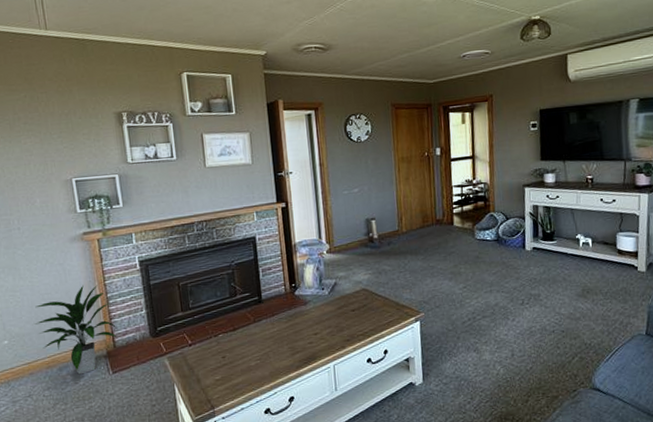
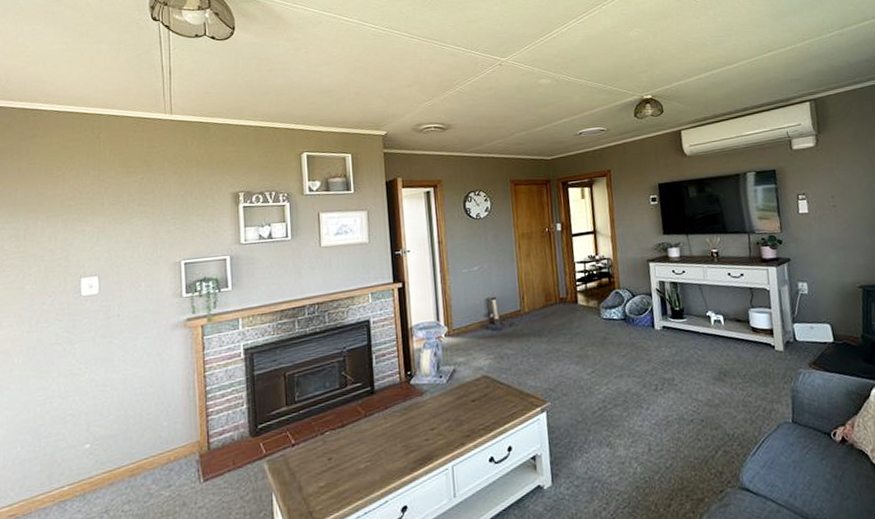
indoor plant: present [35,285,116,375] -> none [123,377,213,484]

